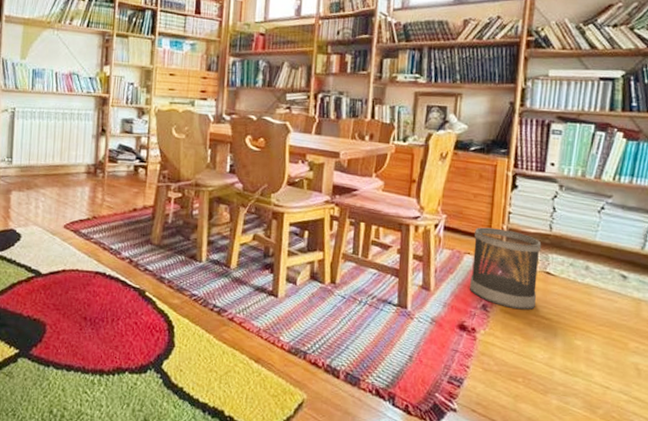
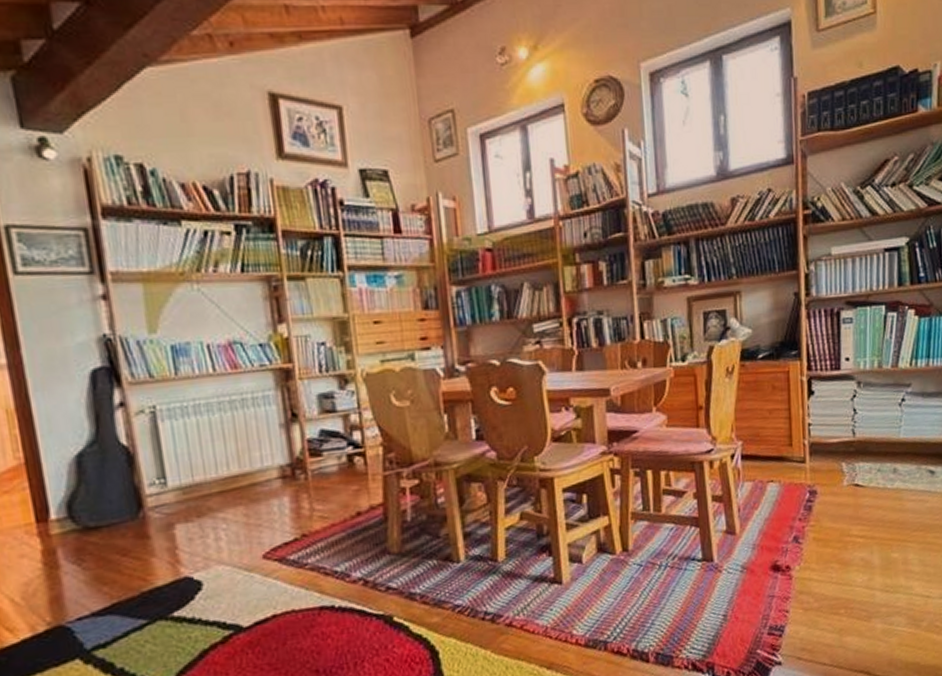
wastebasket: present [470,227,542,310] -> none [775,445,849,534]

